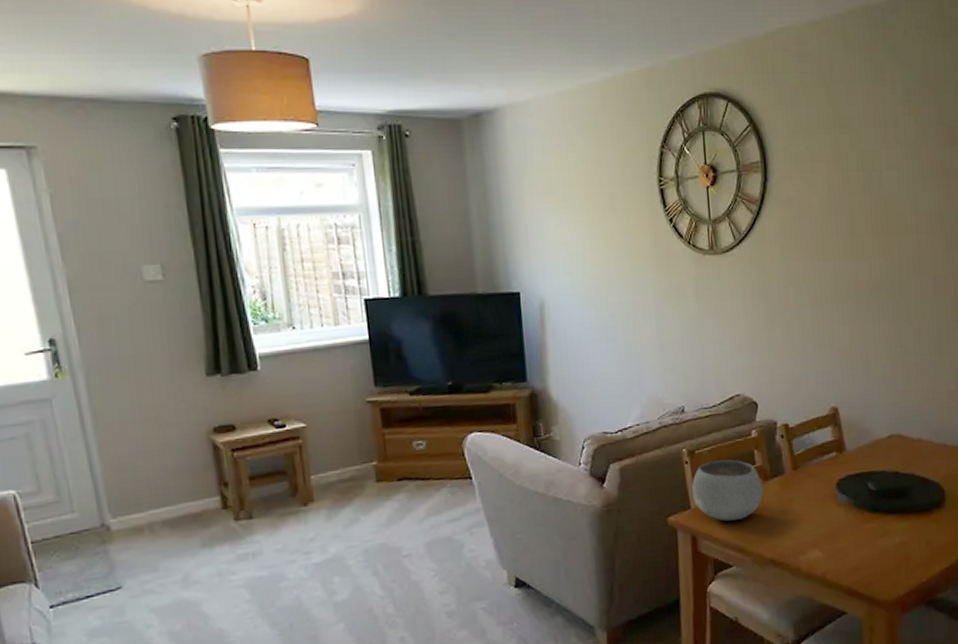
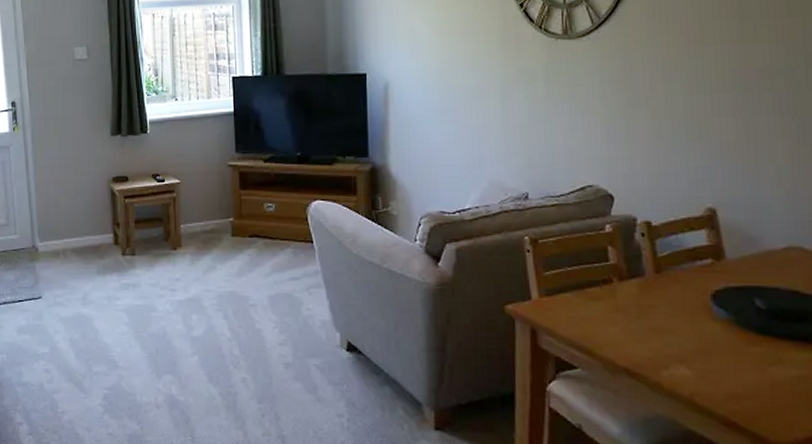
bowl: present [691,459,763,522] -> none [532,252,617,319]

